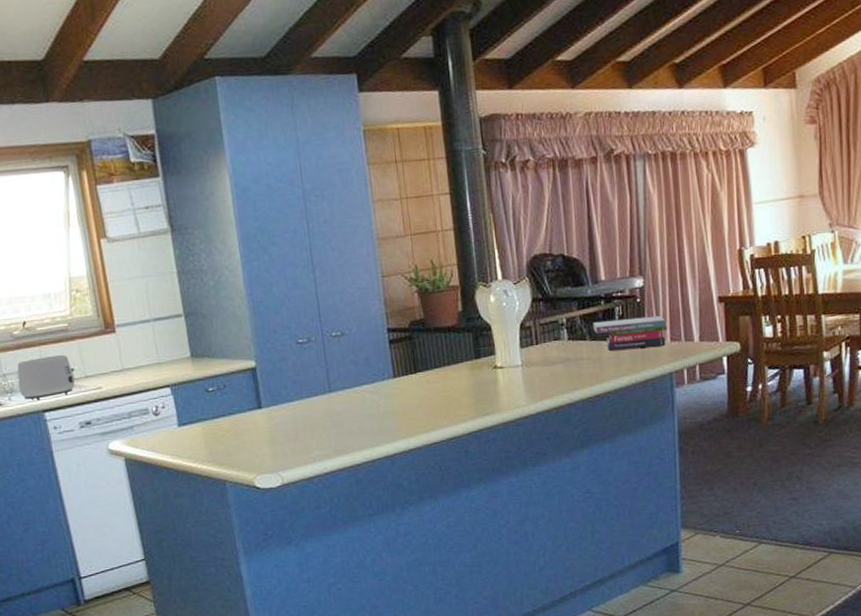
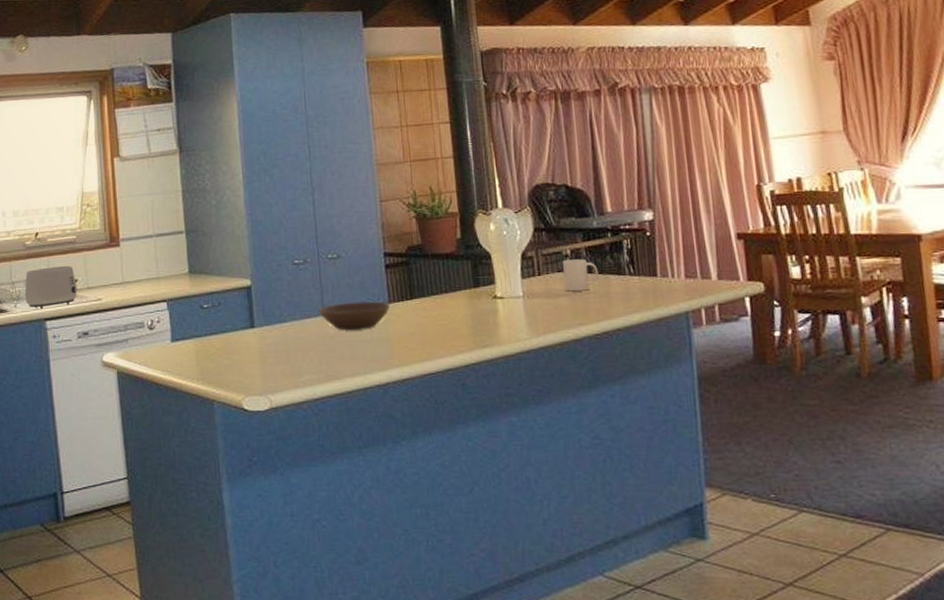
bowl: none [325,376,395,406] -> present [318,301,390,330]
mug: none [558,327,592,359] -> present [562,259,599,292]
books: present [593,315,667,351] -> none [599,250,681,285]

